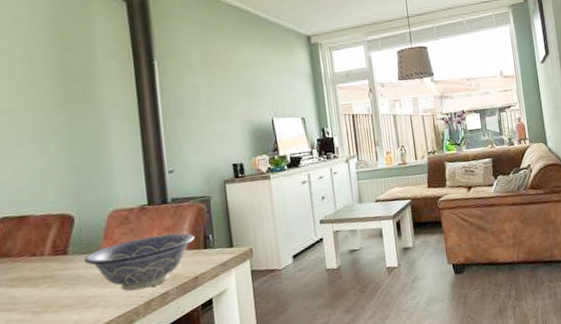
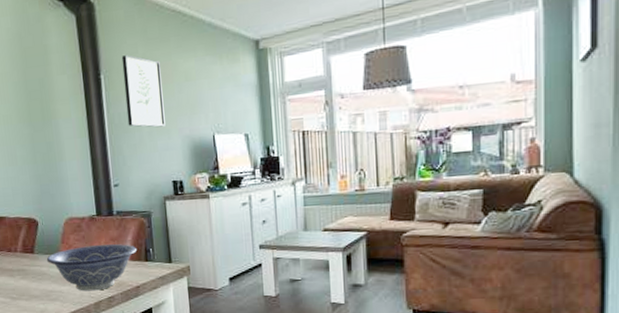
wall art: none [177,43,224,112] -> present [121,55,166,127]

